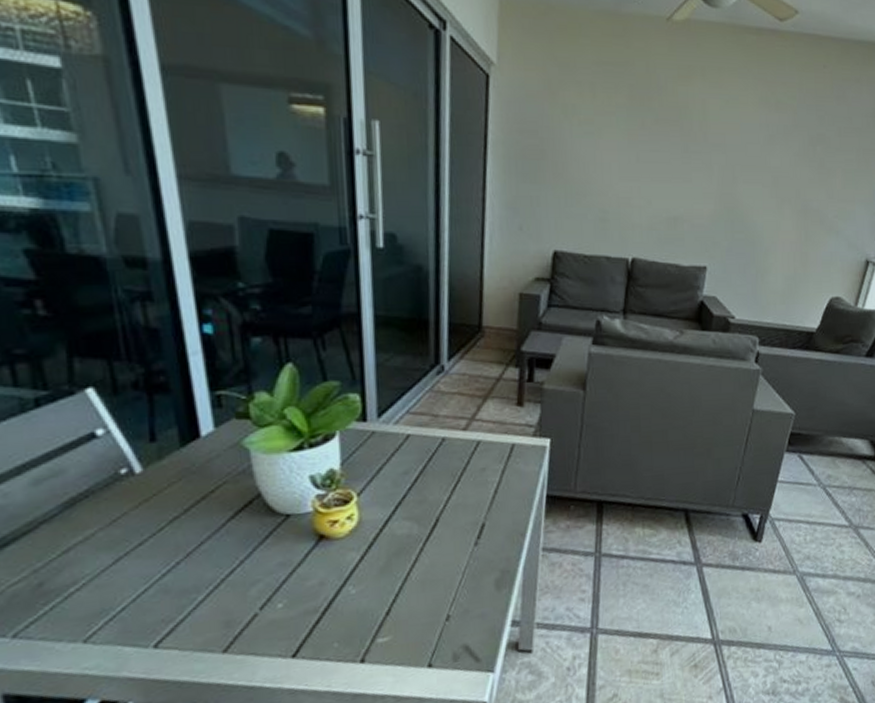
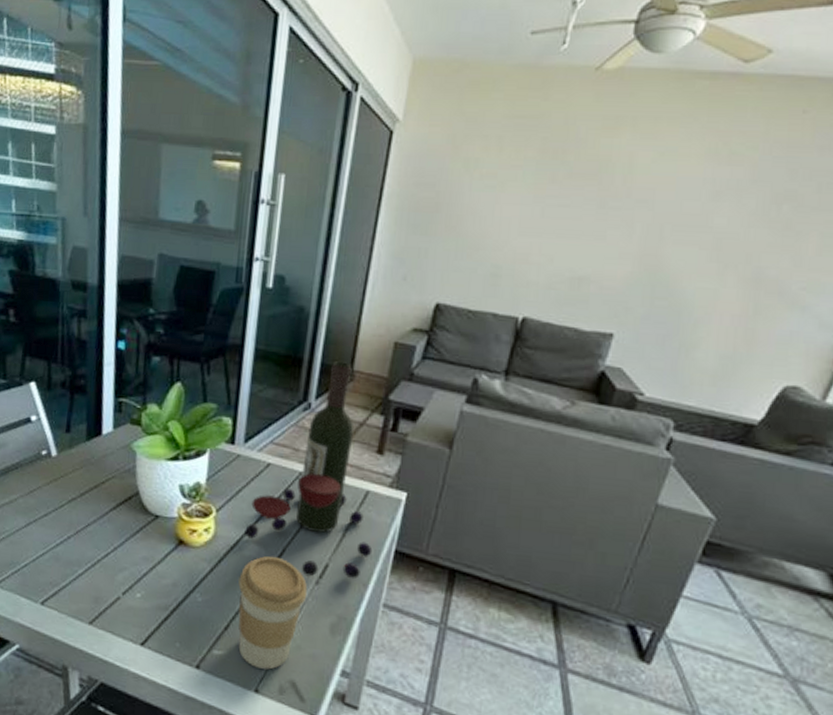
wine bottle: none [392,319,526,540] -> present [244,361,373,580]
coffee cup: none [394,528,468,644] -> present [238,555,308,670]

